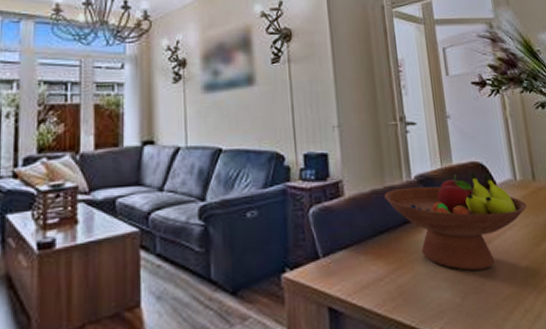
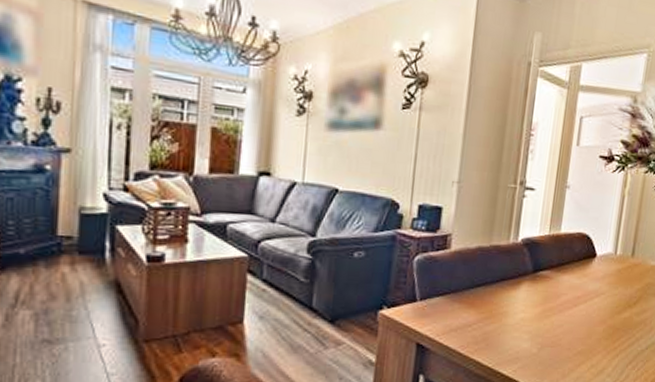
fruit bowl: present [384,171,527,271] -> none [488,241,619,329]

